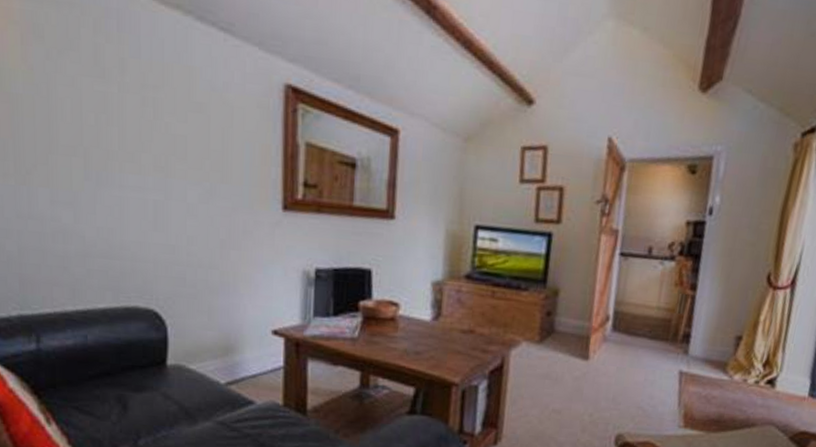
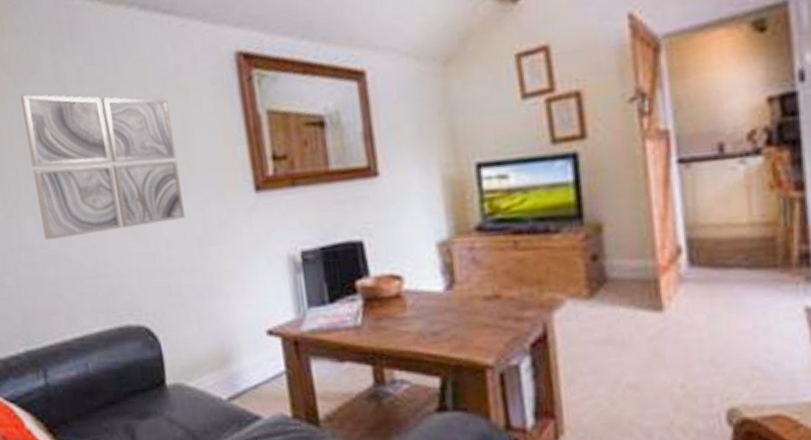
wall art: none [50,67,212,221] -> present [19,94,186,241]

